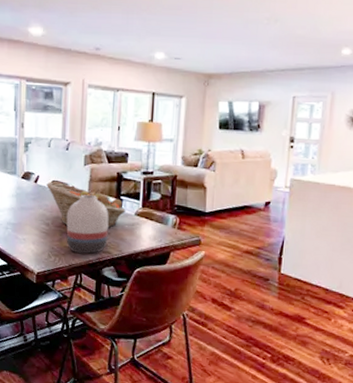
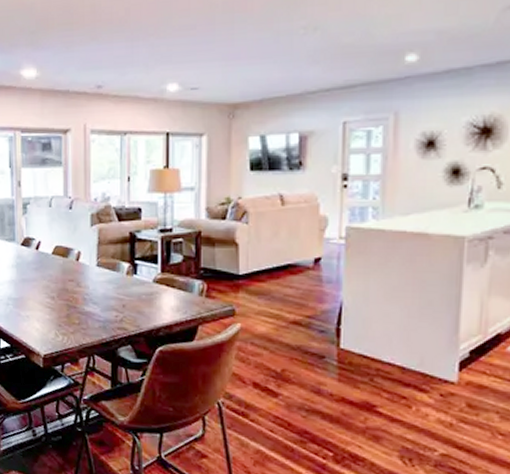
fruit basket: present [47,181,126,228] -> none [49,247,142,299]
vase: present [66,195,109,254] -> none [74,261,123,332]

